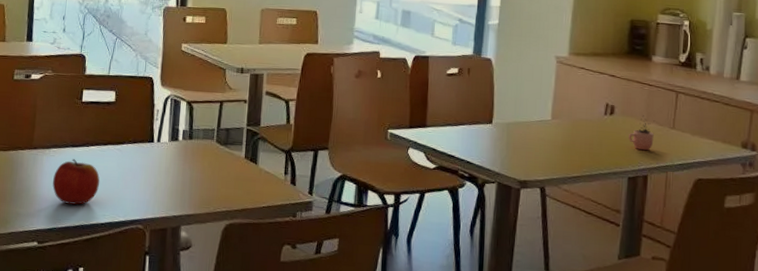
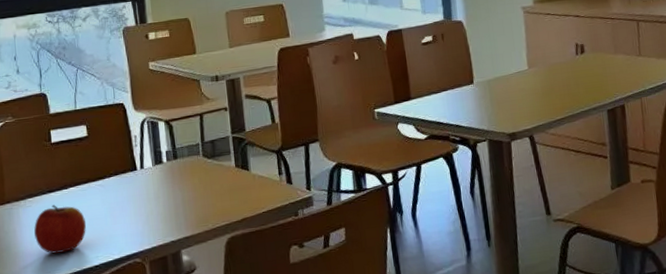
cocoa: present [629,115,655,151] -> none [601,48,625,82]

